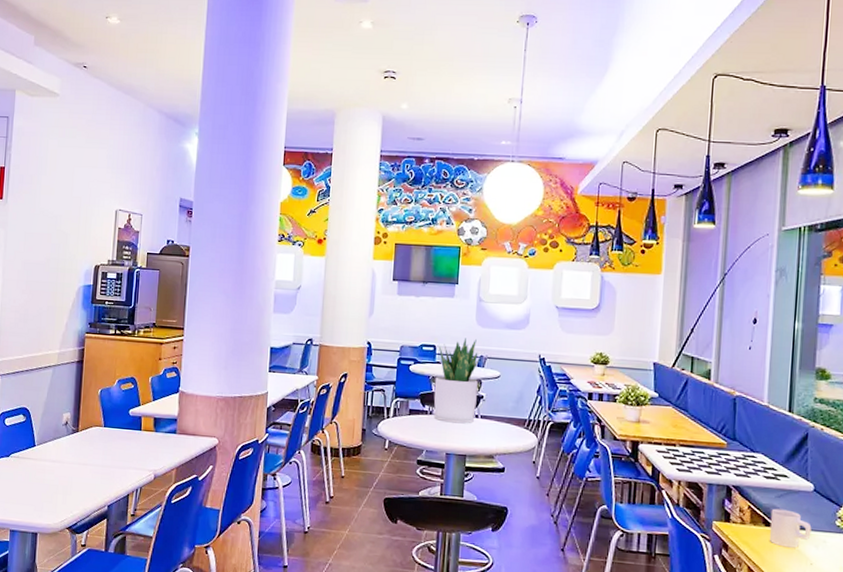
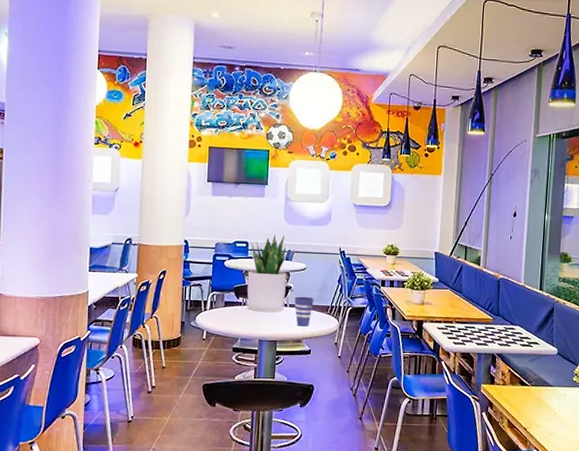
cup: none [486,407,509,441] -> present [294,296,314,327]
cup: present [769,508,812,548] -> none [524,370,556,402]

